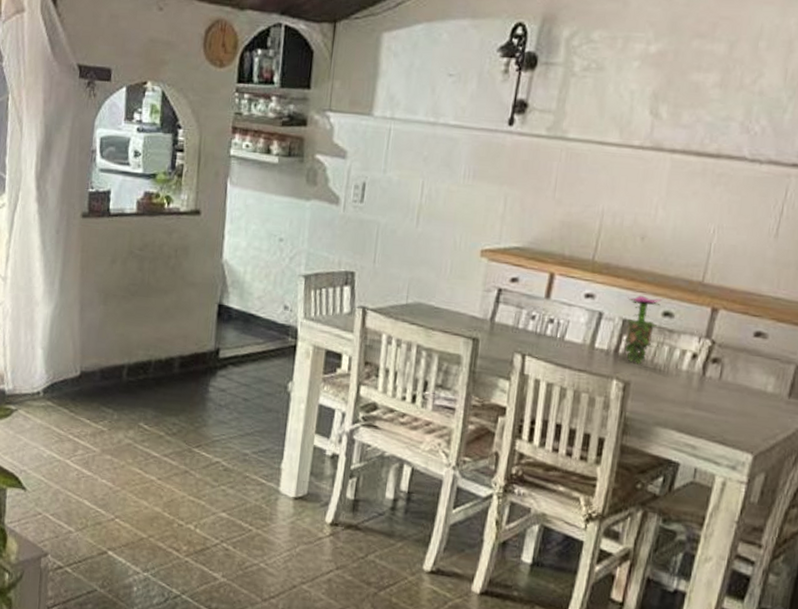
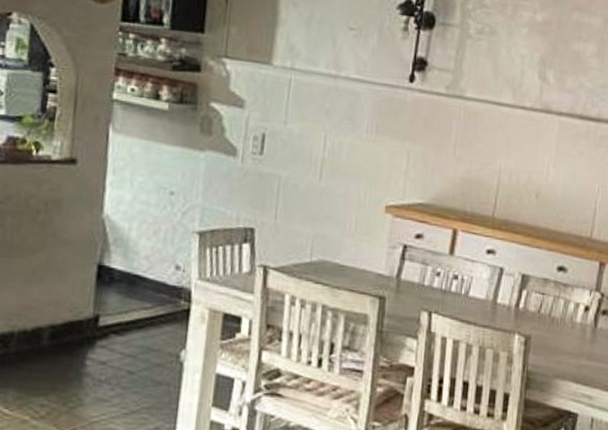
flower: present [623,295,662,365] -> none [523,250,556,319]

